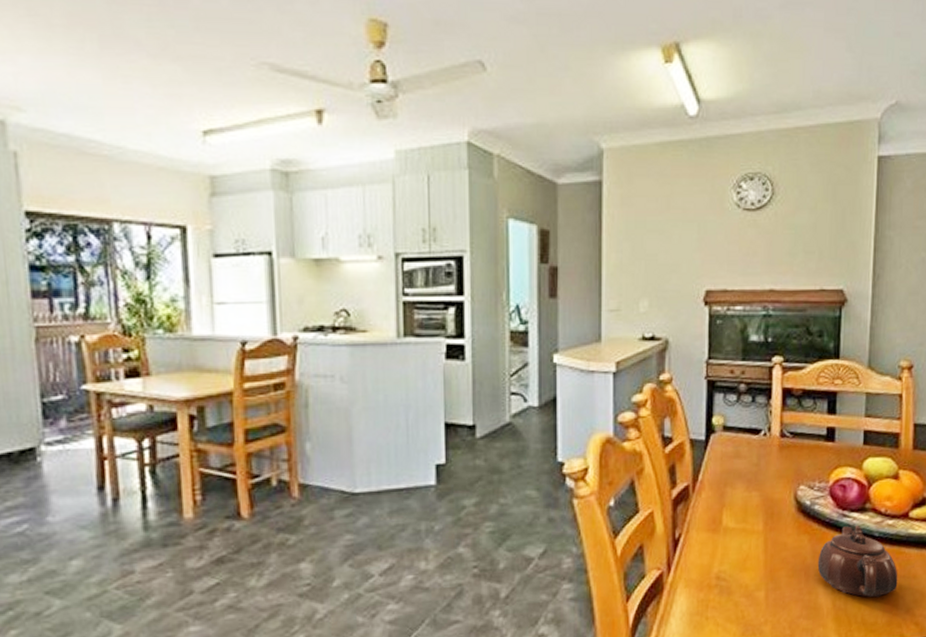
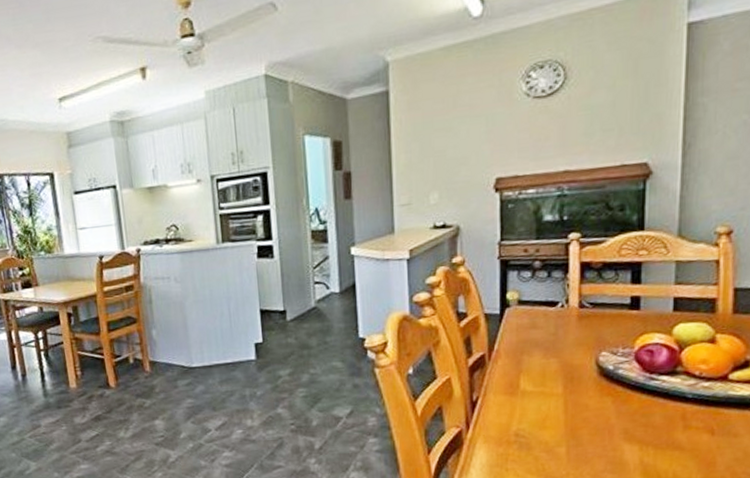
teapot: present [817,524,898,598] -> none [622,387,716,455]

